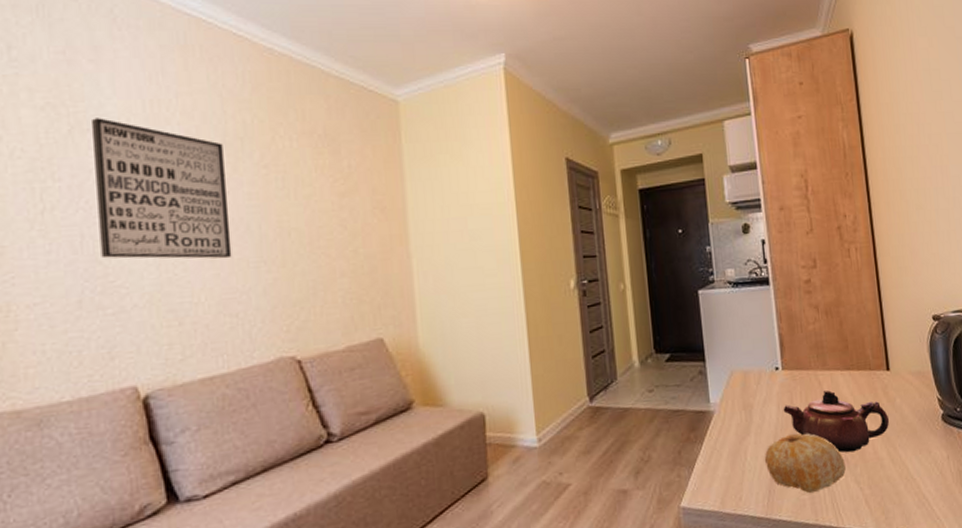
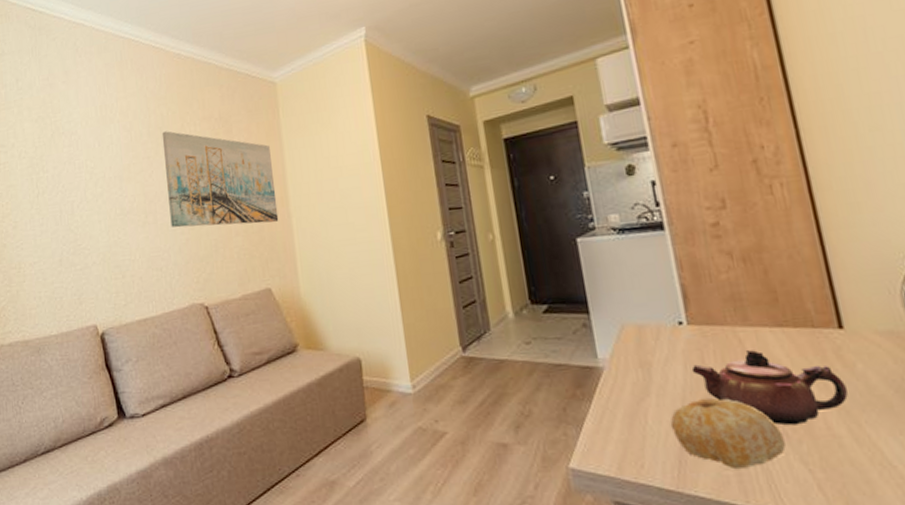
wall art: present [90,118,232,259] -> none [64,123,157,228]
wall art: none [243,143,396,265] -> present [161,131,279,228]

